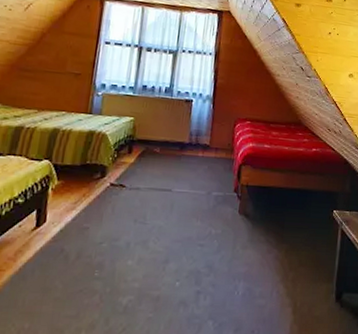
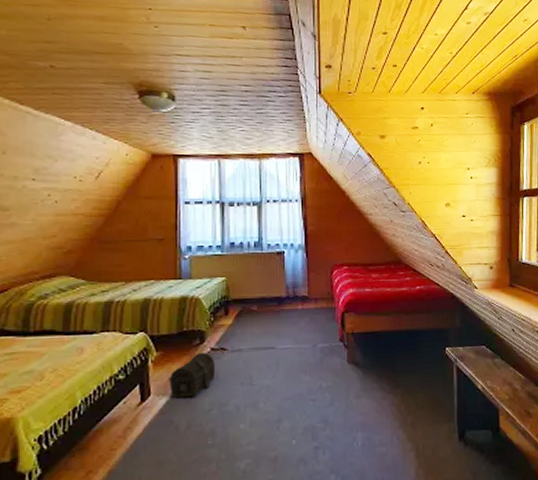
treasure chest: none [65,186,113,229] -> present [169,352,216,398]

